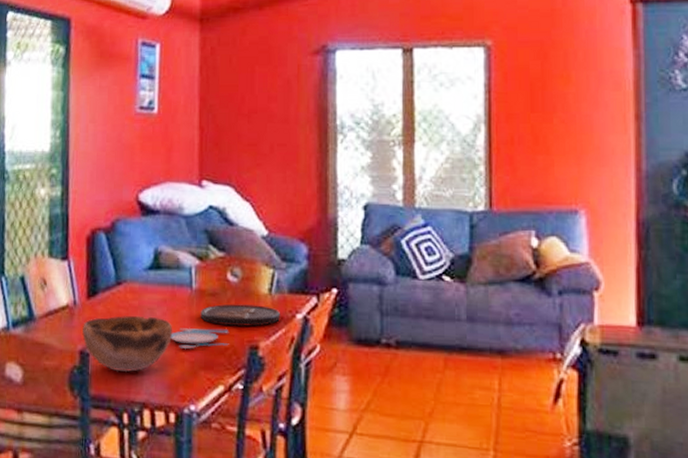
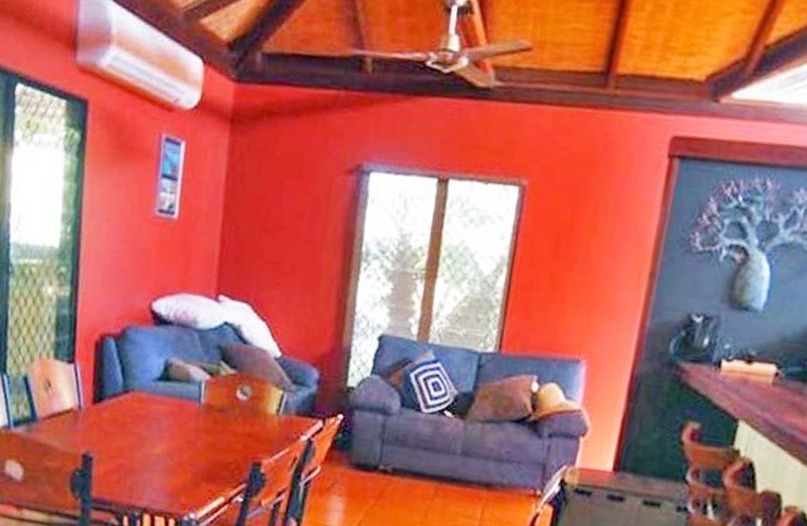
decorative bowl: present [82,315,173,373] -> none [86,423,179,479]
plate: present [171,328,229,350] -> none [175,440,234,461]
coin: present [200,304,281,327] -> none [206,420,286,444]

